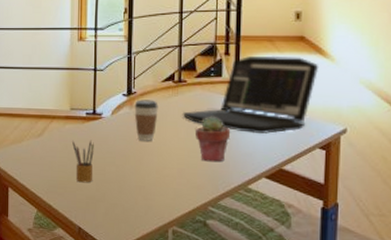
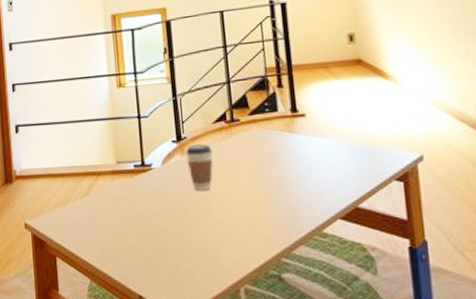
pencil box: present [72,140,94,183] -> none [122,194,148,244]
laptop: present [182,55,319,134] -> none [239,82,383,170]
potted succulent: present [194,117,231,162] -> none [255,156,296,207]

